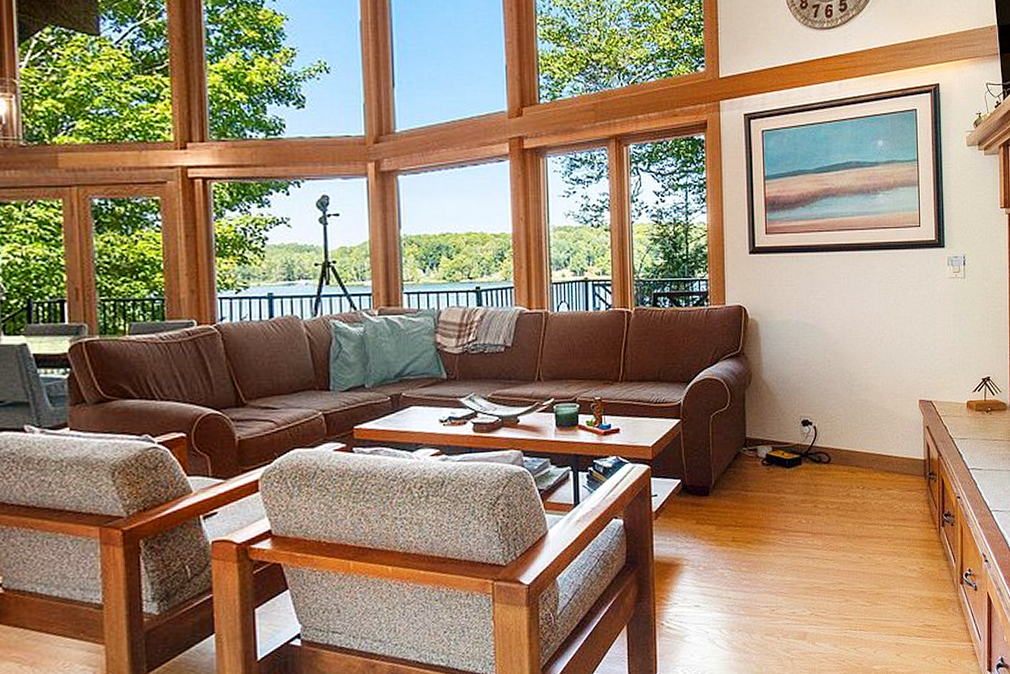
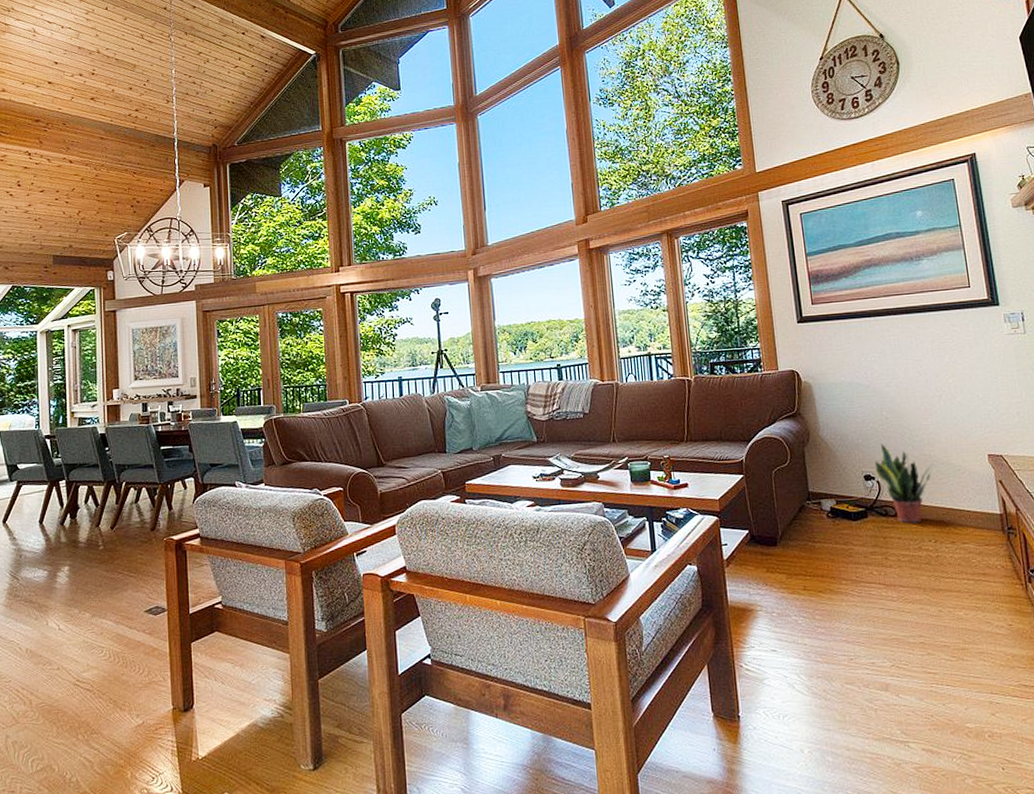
potted plant: none [813,387,869,470] -> present [874,444,934,523]

